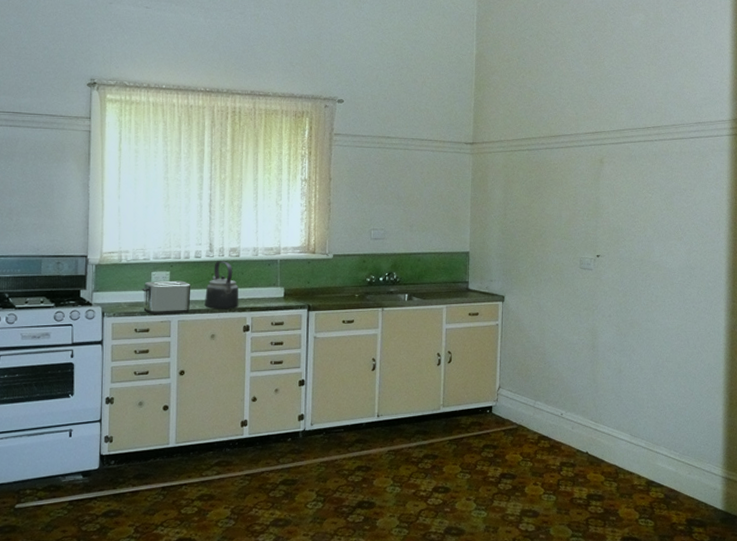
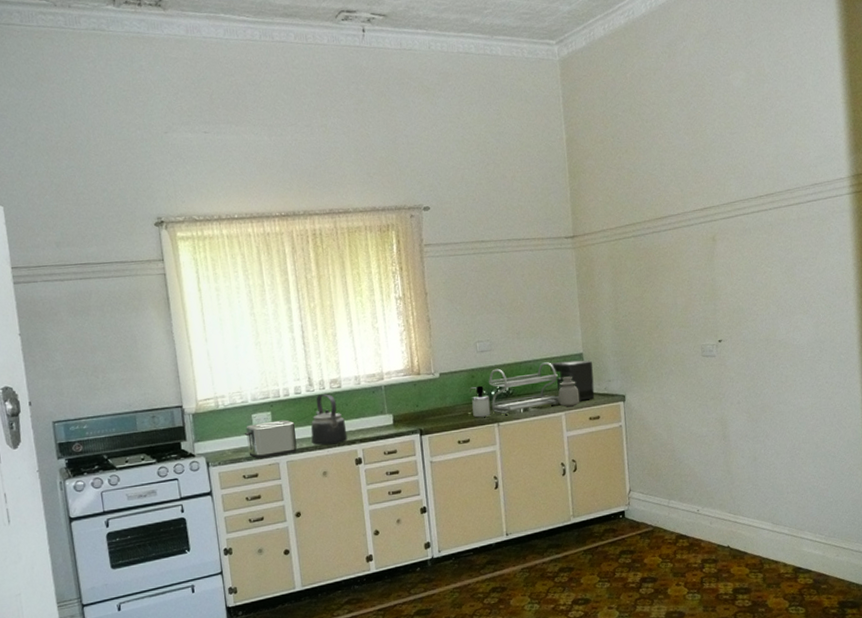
soap dispenser: none [358,270,378,301] -> present [468,385,491,418]
dish rack: none [377,256,444,301] -> present [488,362,560,415]
coffee maker: none [434,256,477,298] -> present [550,359,595,402]
jar: none [442,272,462,302] -> present [558,376,580,408]

